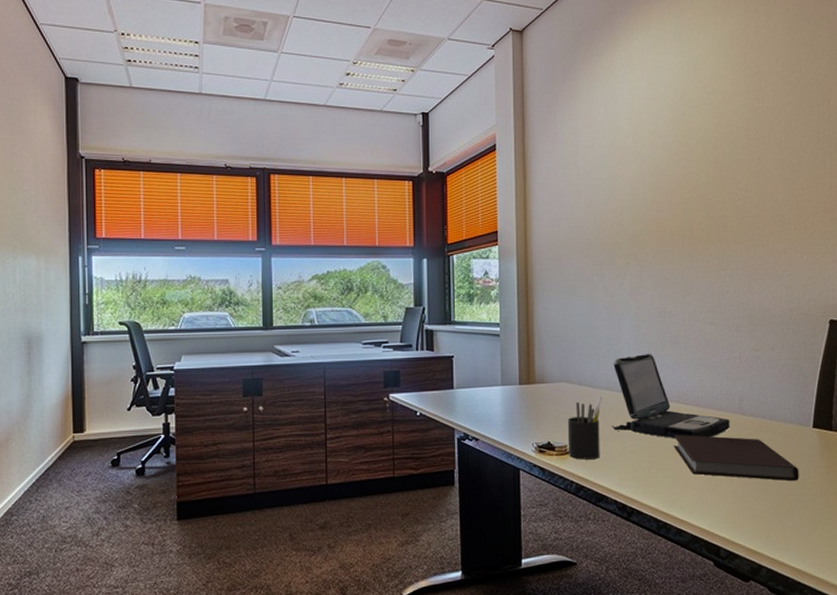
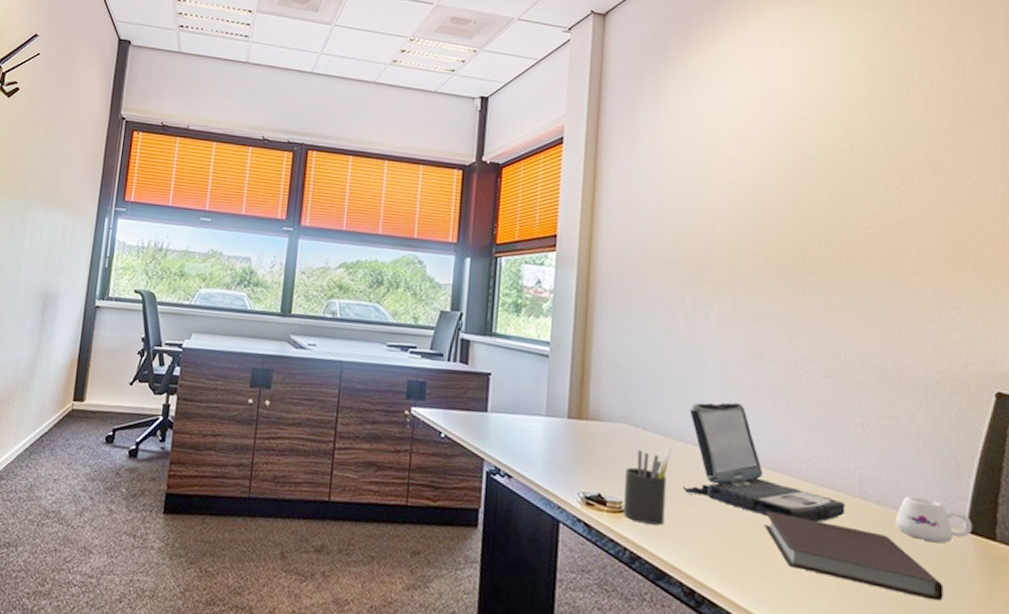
mug: none [764,407,817,439] -> present [894,496,973,544]

